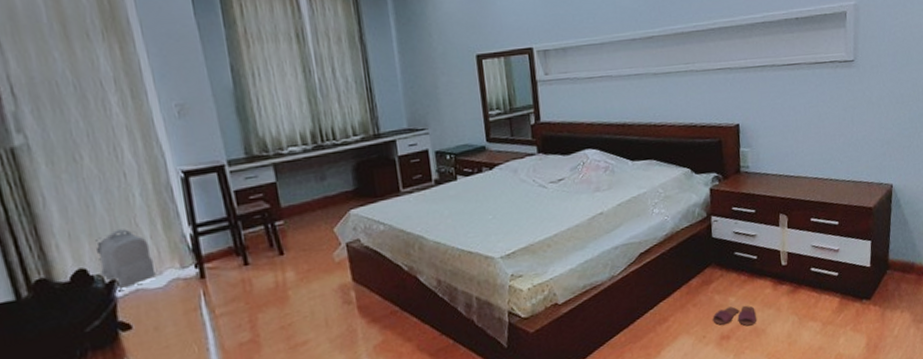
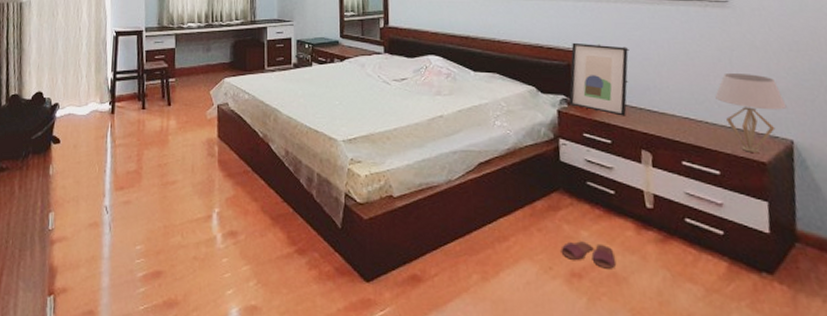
backpack: present [95,228,158,290] -> none [48,67,85,112]
picture frame: none [719,116,772,186] -> present [568,42,629,116]
table lamp: none [839,129,891,201] -> present [715,74,787,154]

